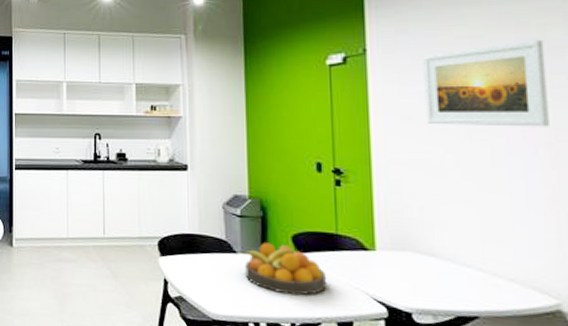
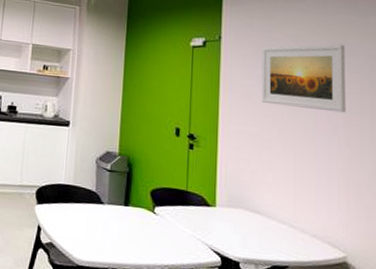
fruit bowl: present [243,242,328,296] -> none [109,195,176,245]

